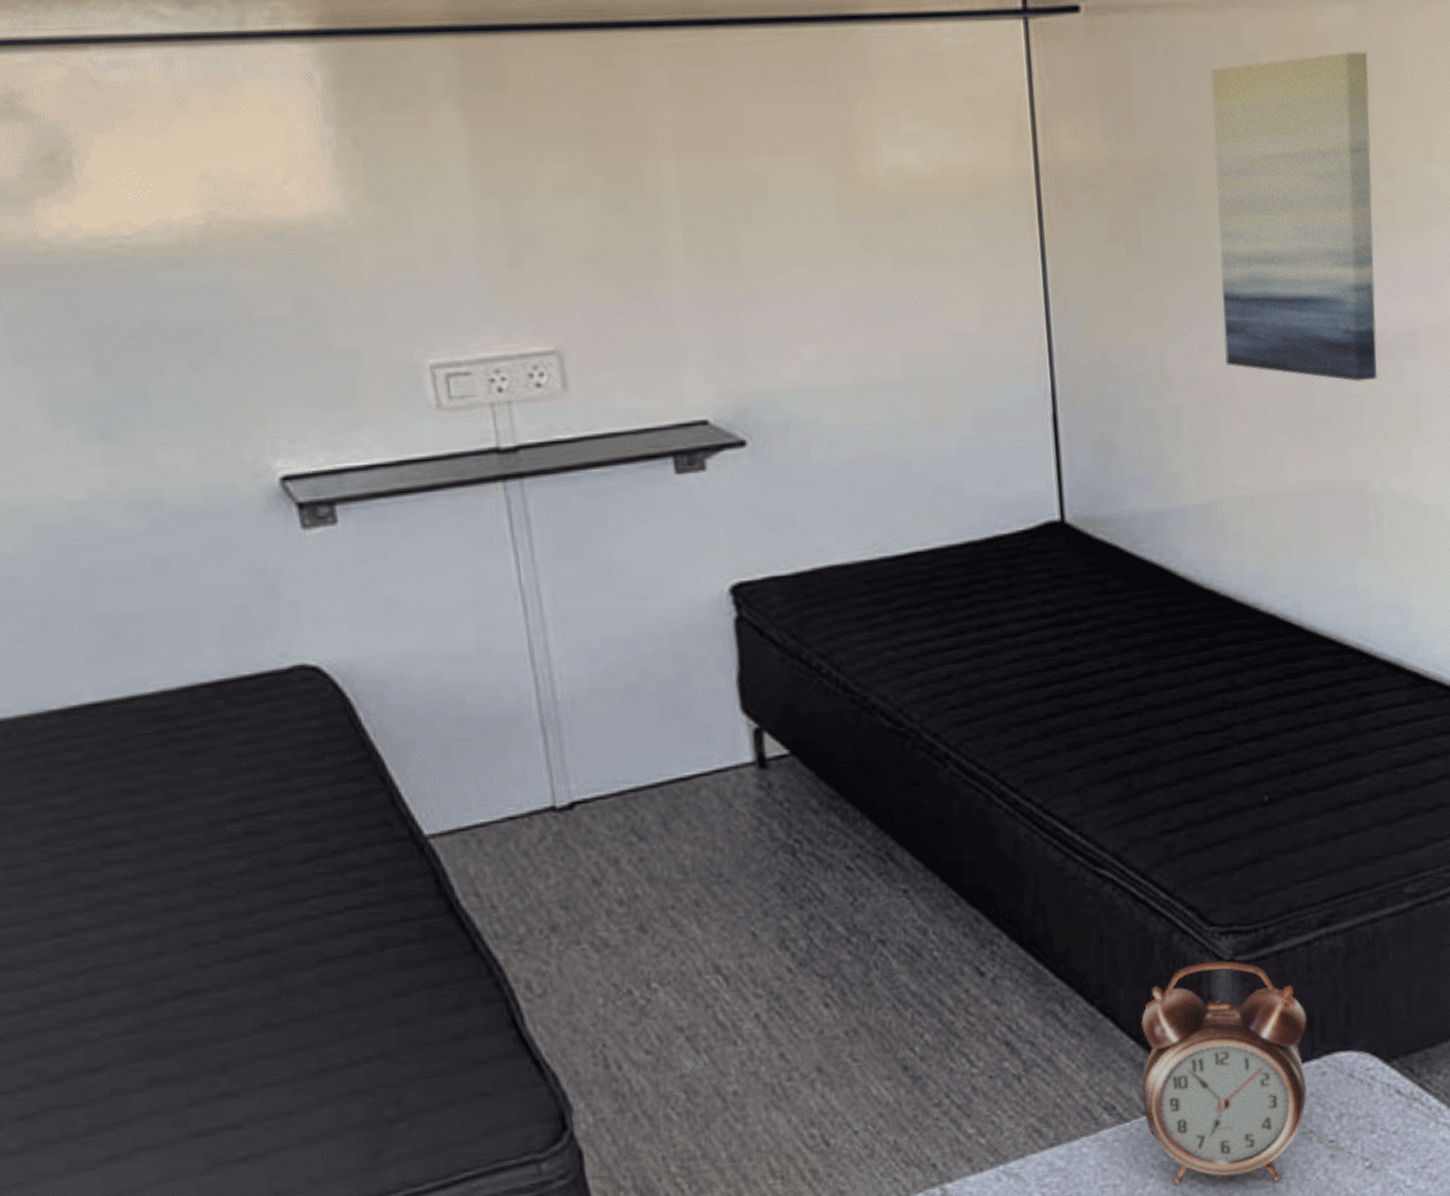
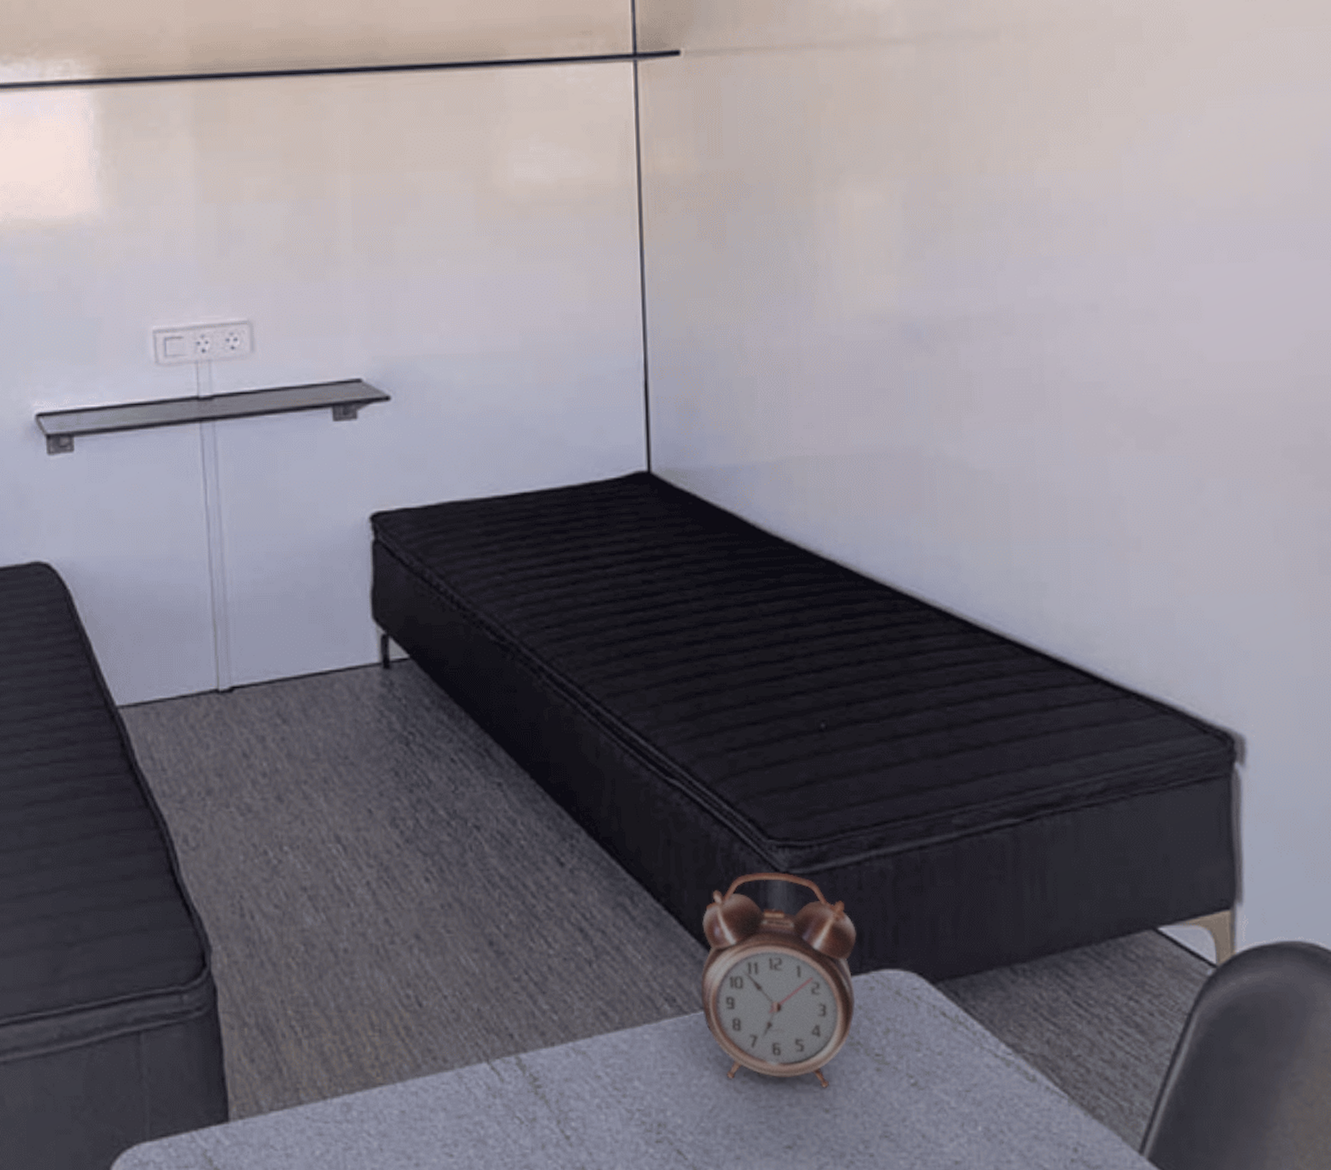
wall art: present [1211,52,1378,382] -> none [789,83,933,360]

